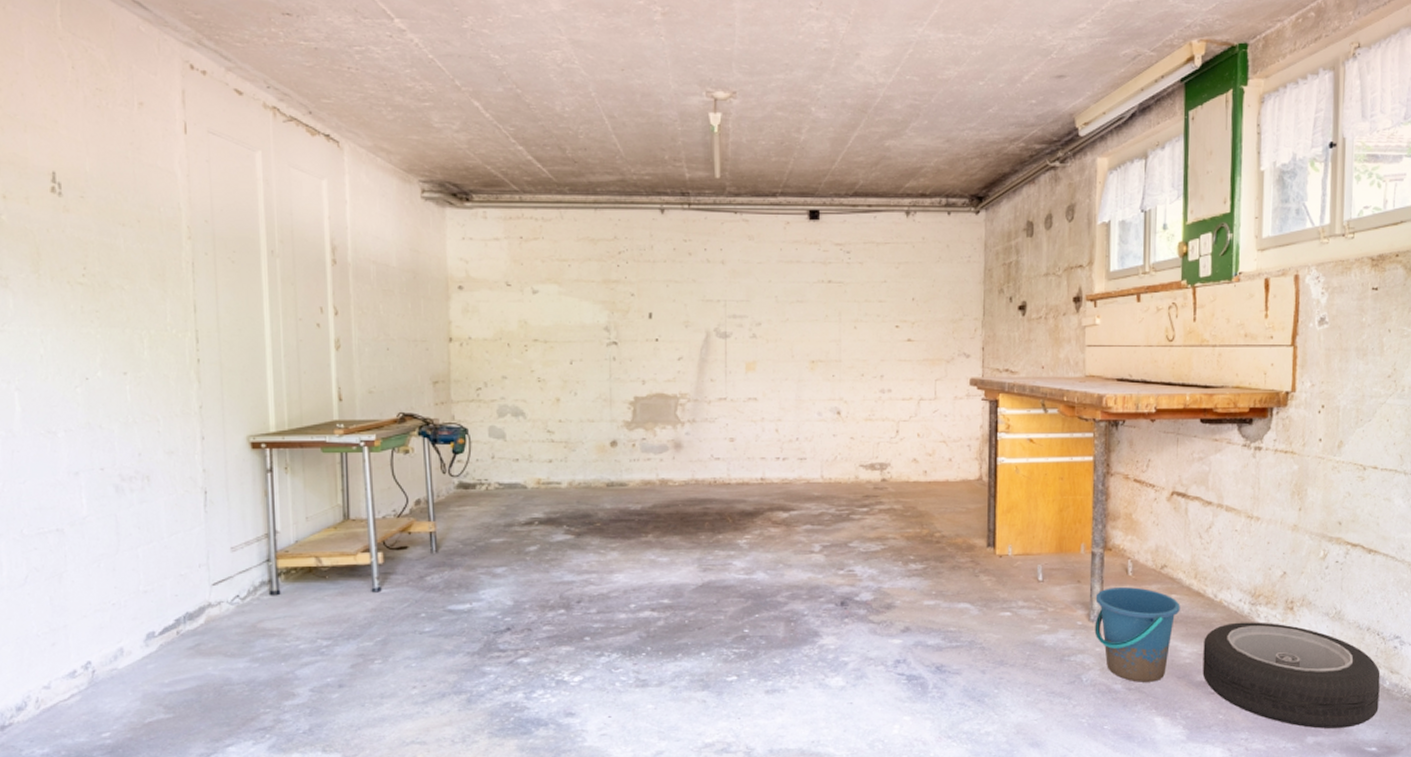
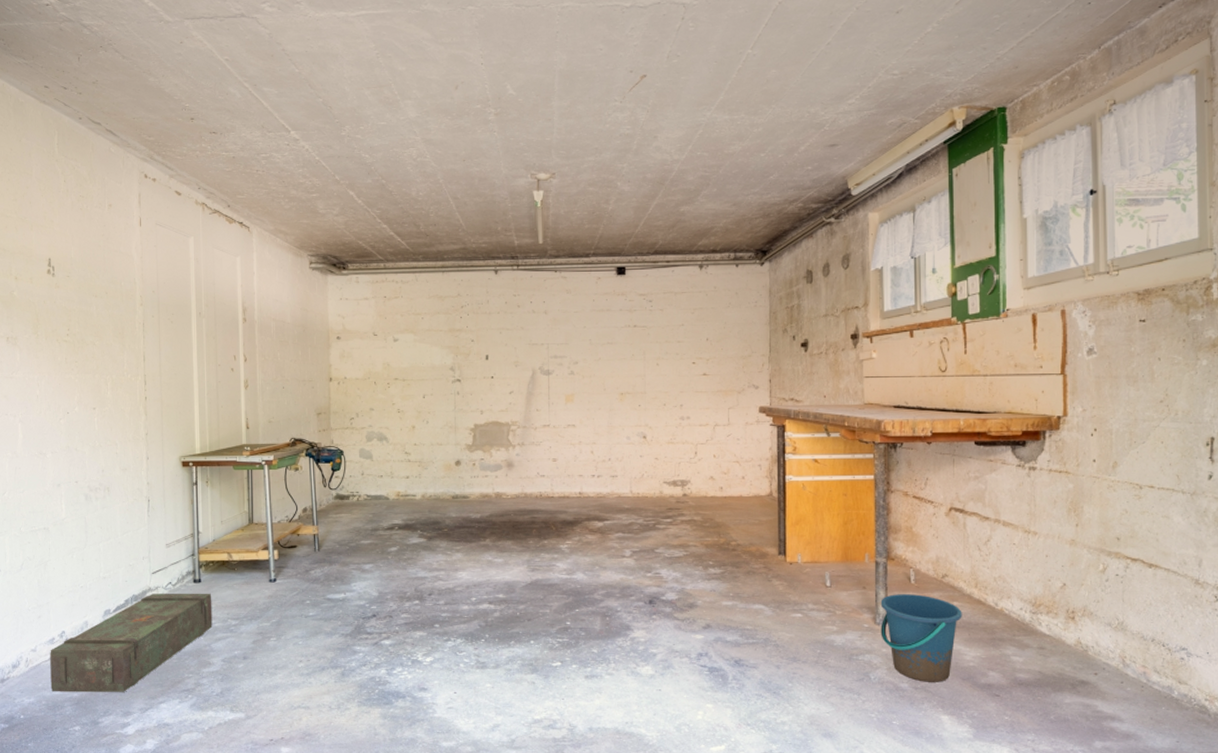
storage crate: none [70,607,297,739] -> present [50,593,213,693]
car tire: present [1202,622,1381,729] -> none [986,629,1168,734]

